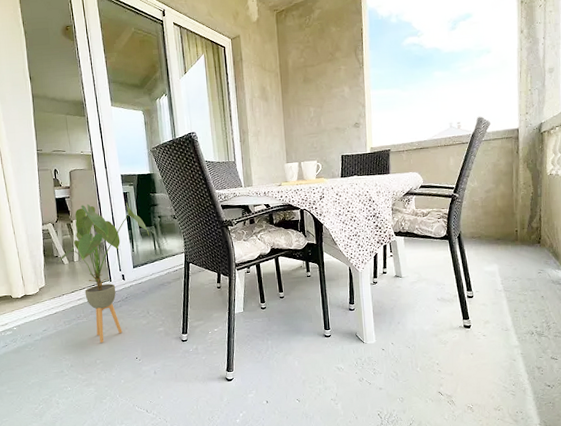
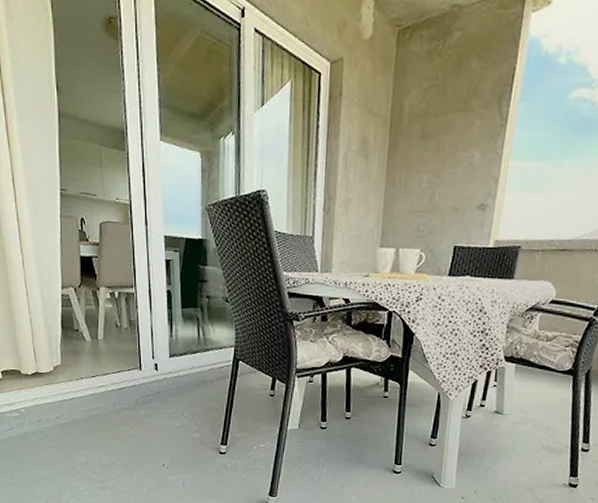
house plant: present [58,203,149,343] -> none [78,269,193,441]

